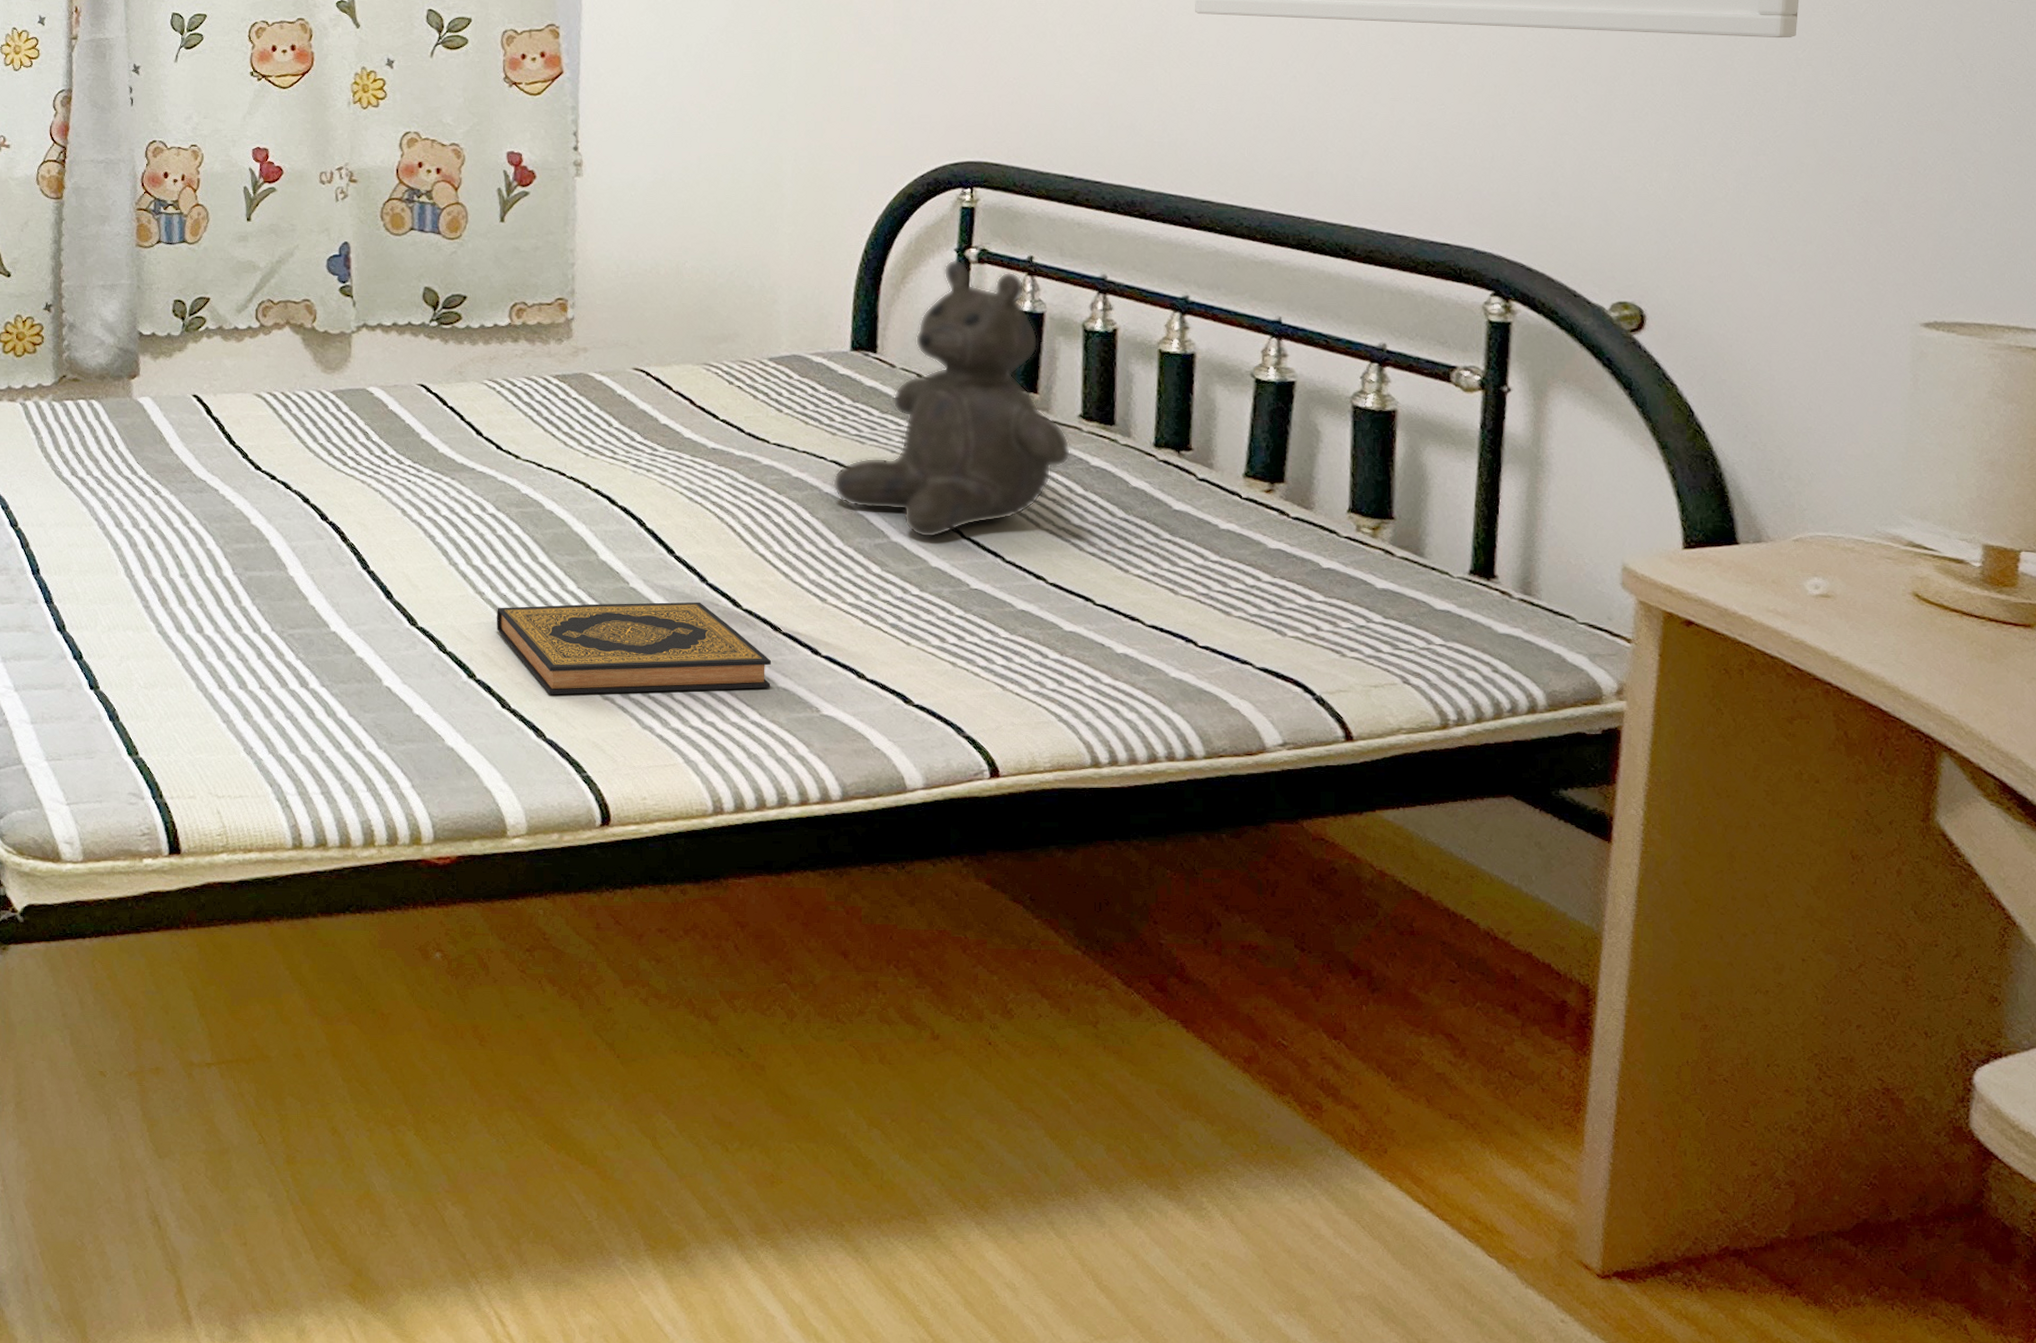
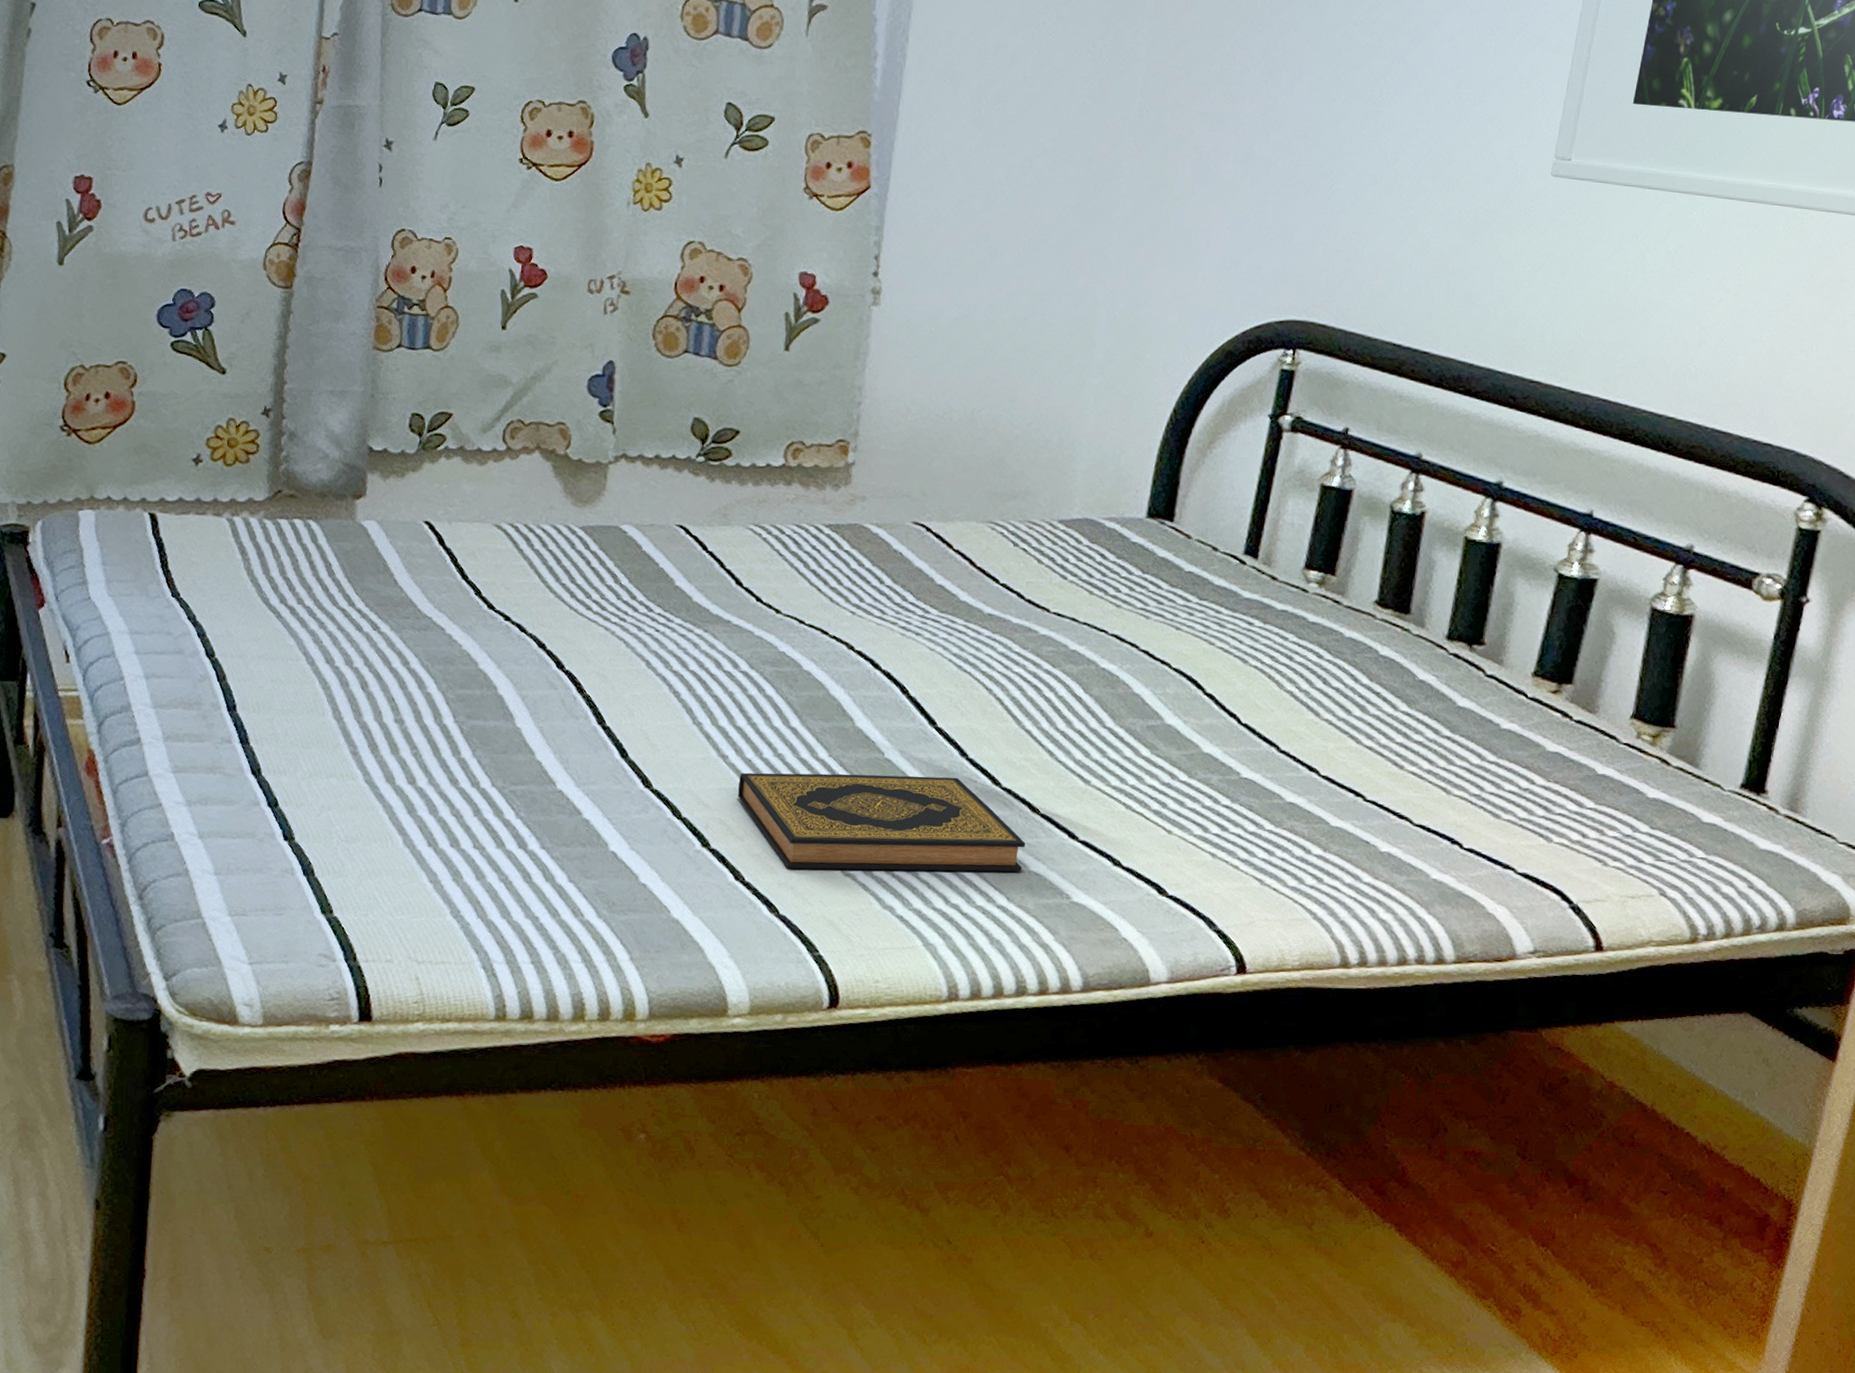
teddy bear: present [832,260,1071,538] -> none [1110,426,1362,722]

